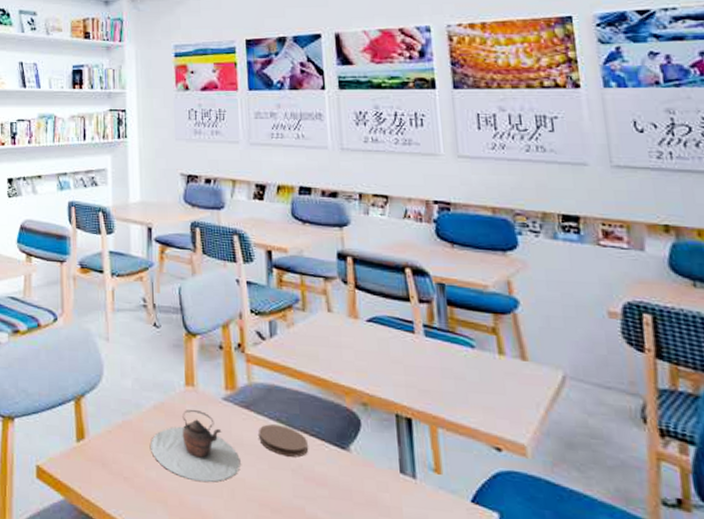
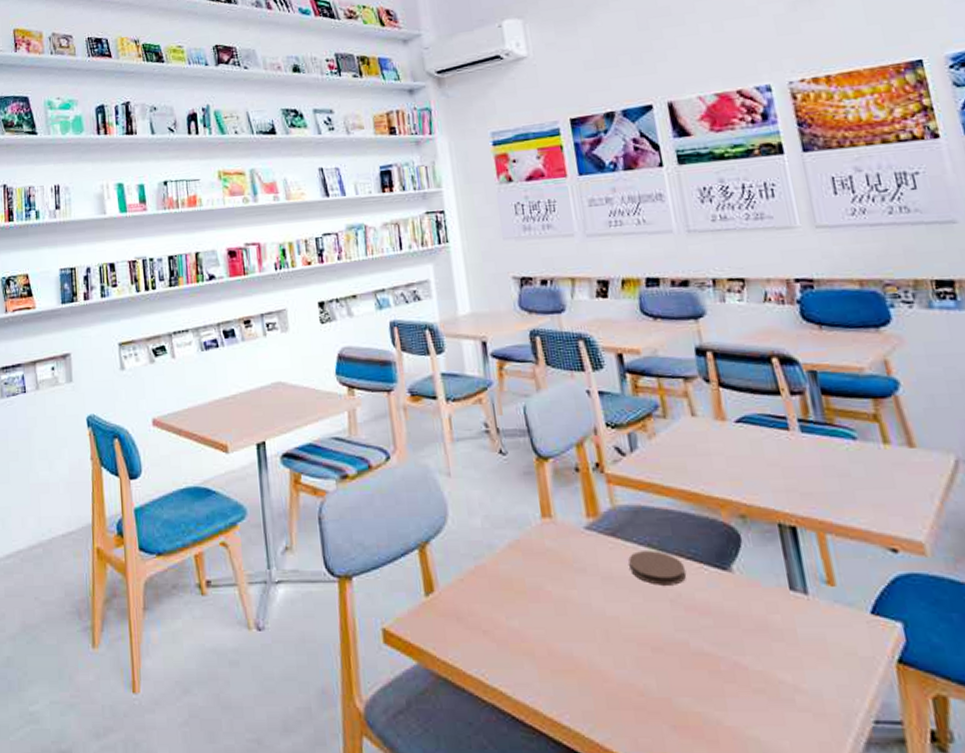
teapot: present [151,409,241,483] -> none [509,543,613,626]

